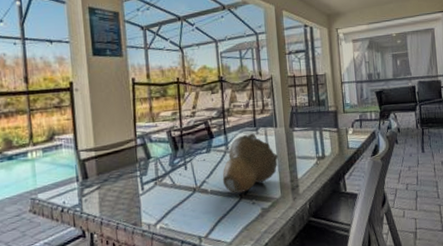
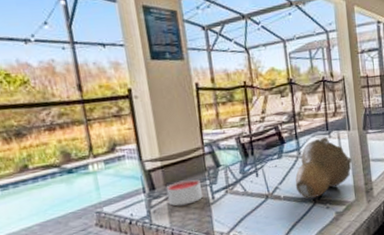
candle: none [98,170,132,196] -> present [166,179,202,206]

